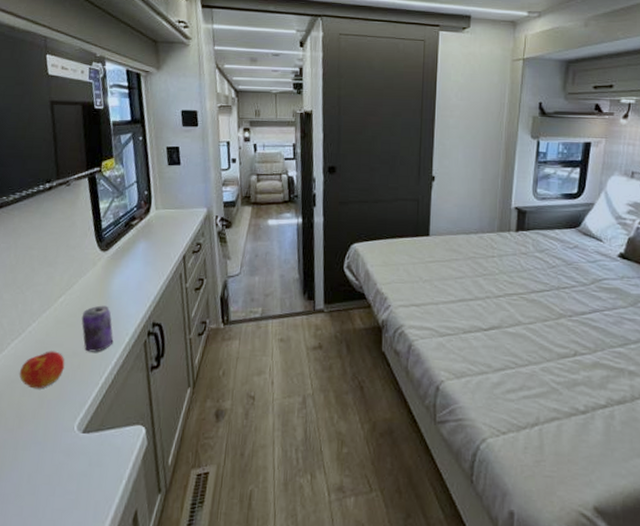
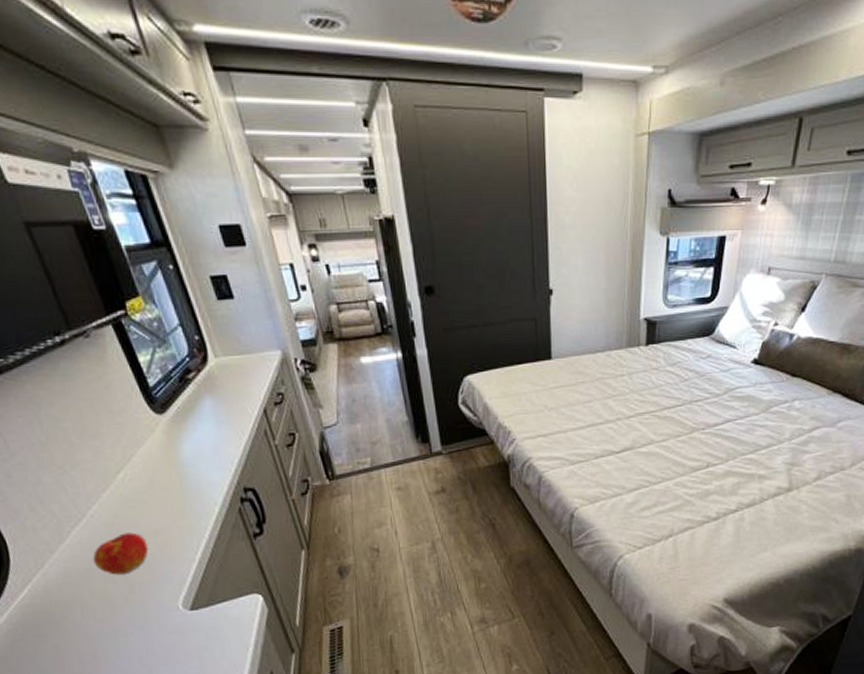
beverage can: present [81,305,114,352] -> none [152,476,201,528]

